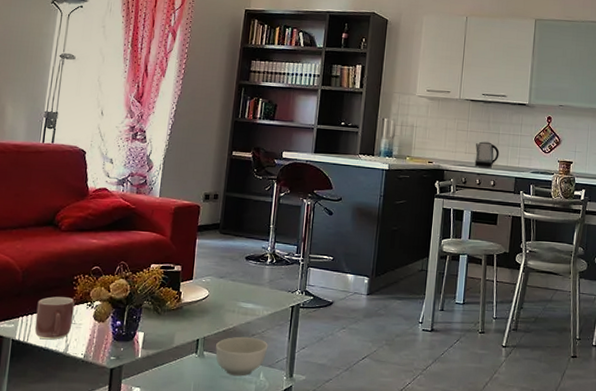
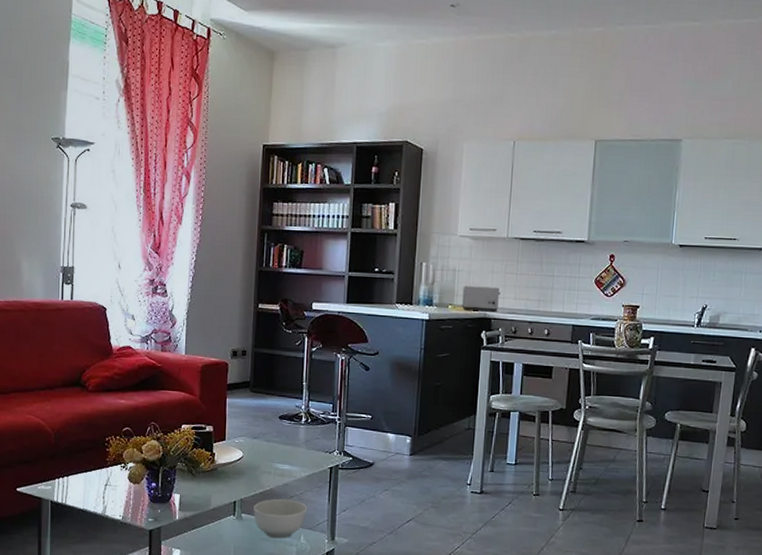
mug: present [34,296,75,340] -> none [71,458,109,502]
toaster: none [418,139,453,164] -> present [462,284,500,312]
kettle: present [474,141,500,169] -> none [525,285,554,316]

